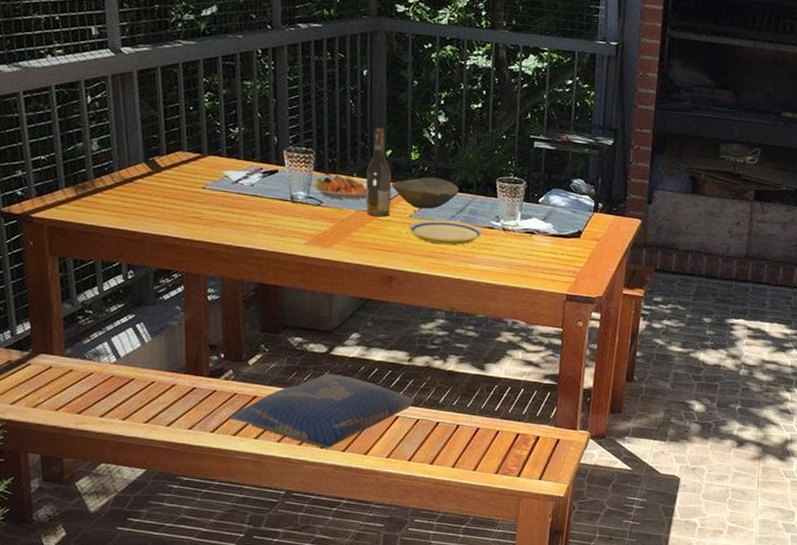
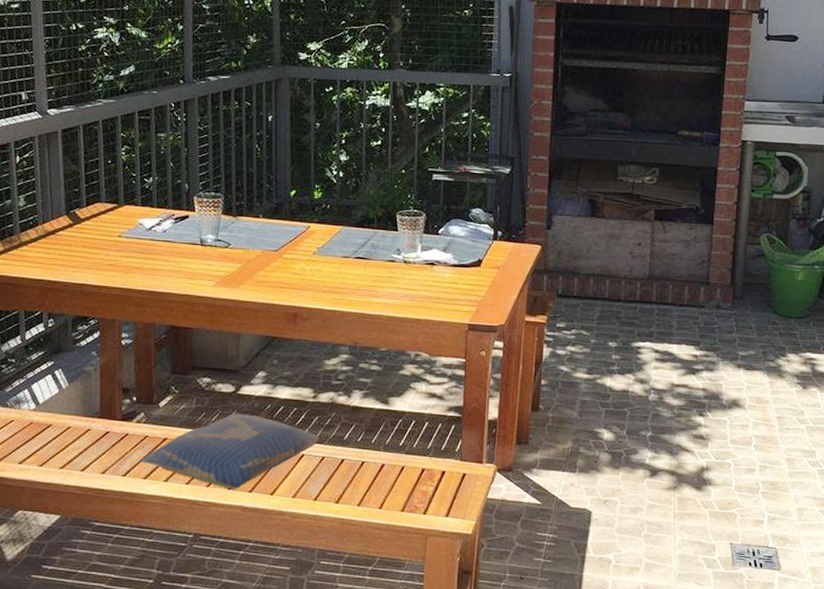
salad: present [307,174,368,200] -> none [216,217,273,241]
wine bottle: present [365,127,392,217] -> none [271,169,296,256]
bowl: present [391,177,459,209] -> none [295,214,360,246]
plate: present [409,219,483,245] -> none [313,255,384,280]

